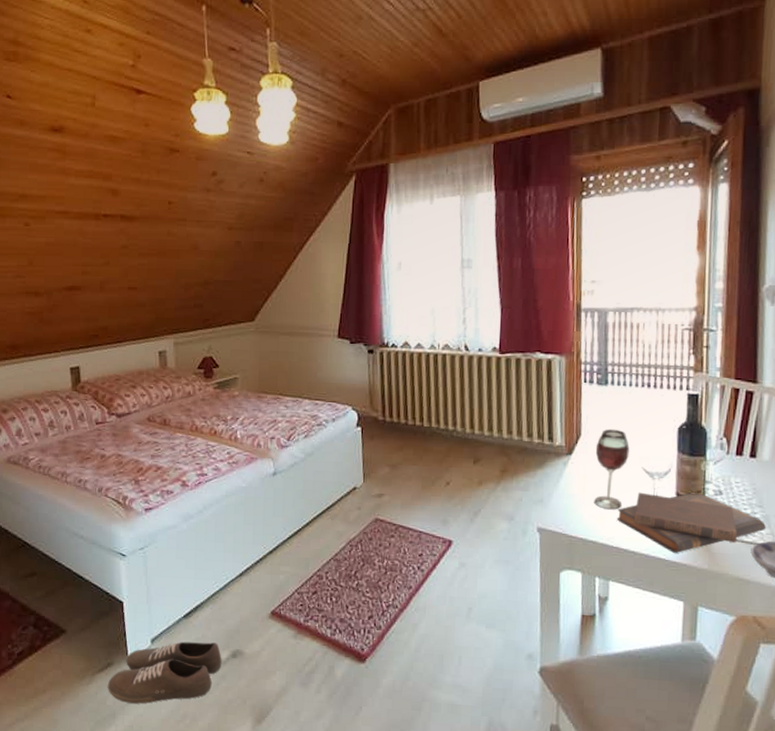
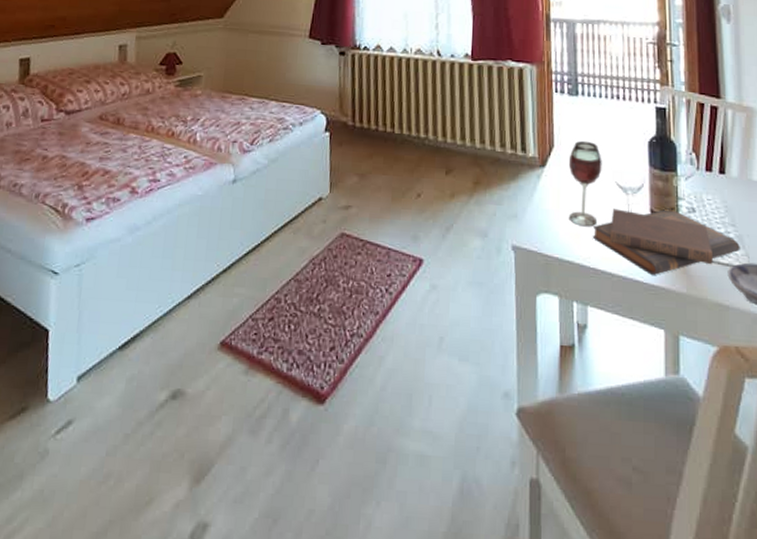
shoe: present [107,641,222,704] -> none [17,379,160,461]

